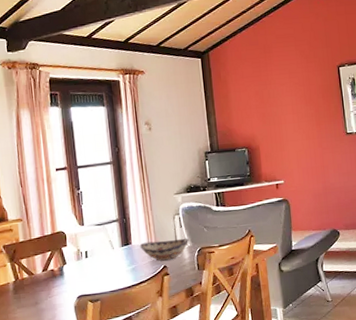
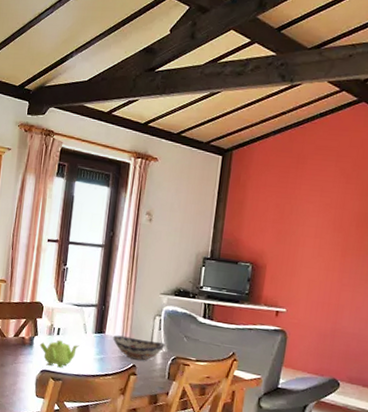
teapot: none [70,262,110,289] -> present [39,340,79,368]

